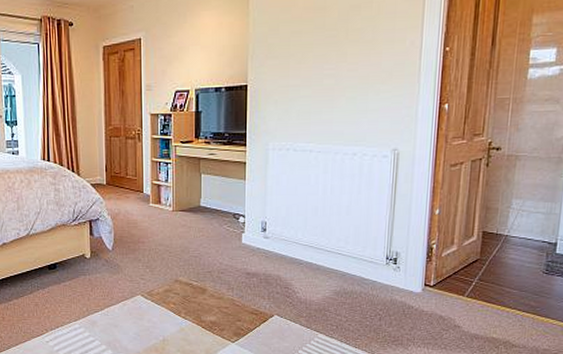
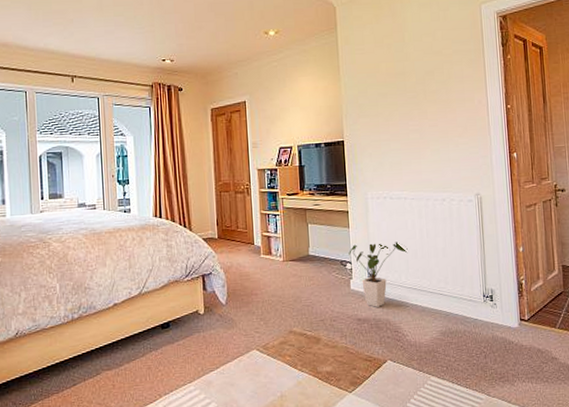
house plant: none [243,197,308,262] -> present [349,242,408,307]

